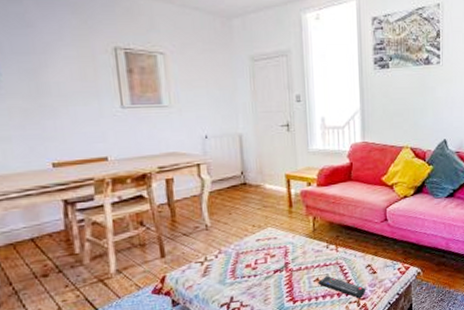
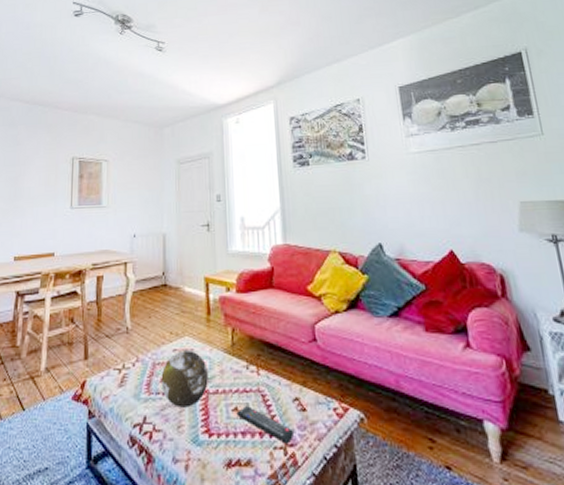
decorative orb: none [245,239,292,286] -> present [161,350,208,408]

